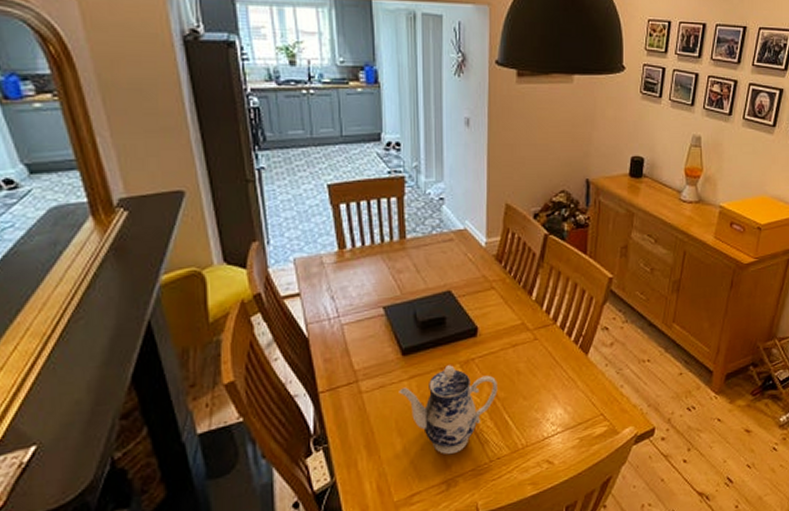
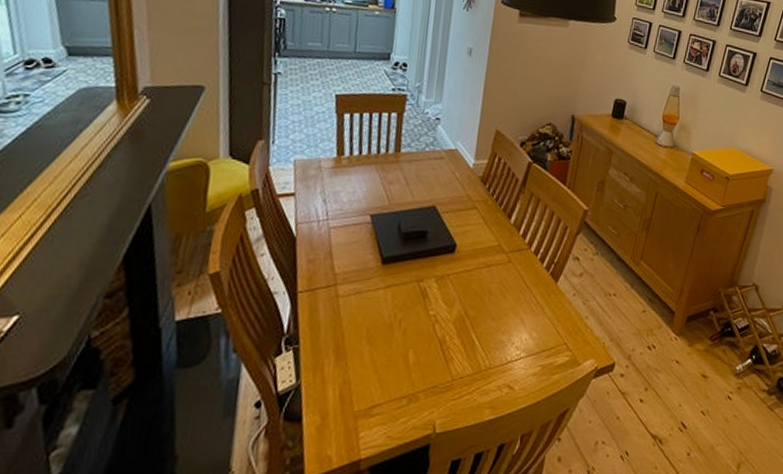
teapot: present [399,365,498,455] -> none [374,278,469,369]

